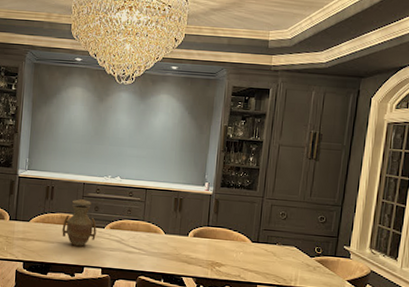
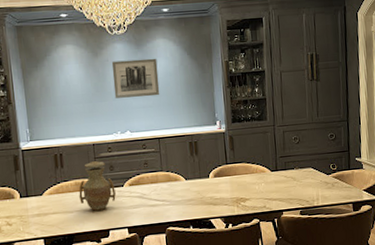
wall art: none [111,109,158,148] -> present [111,58,160,99]

